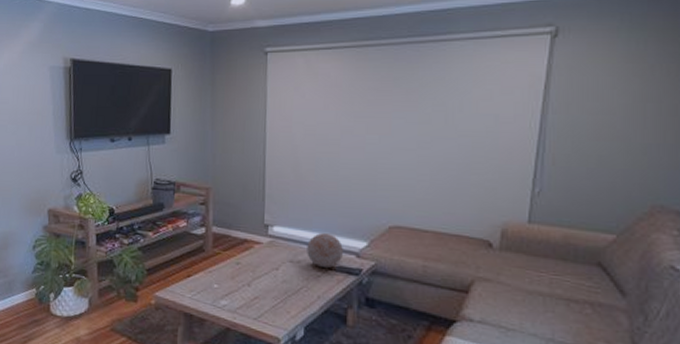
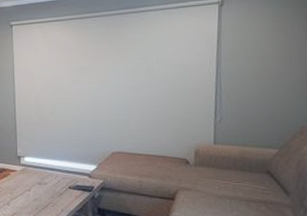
decorative ball: present [307,233,343,268] -> none [51,161,78,187]

